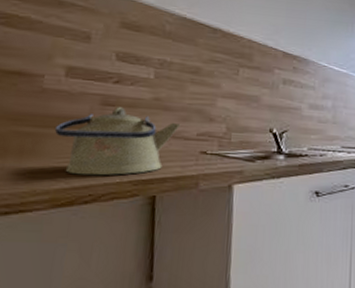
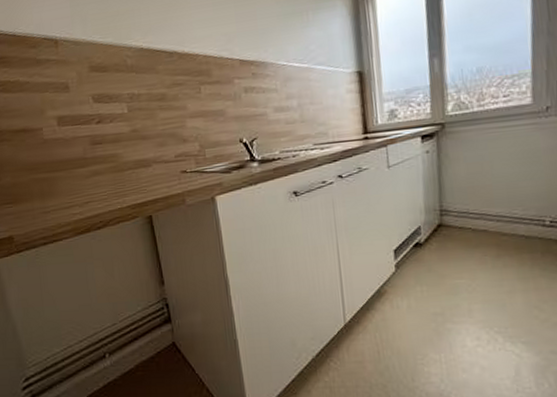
kettle: present [54,107,181,176] -> none [61,143,160,207]

